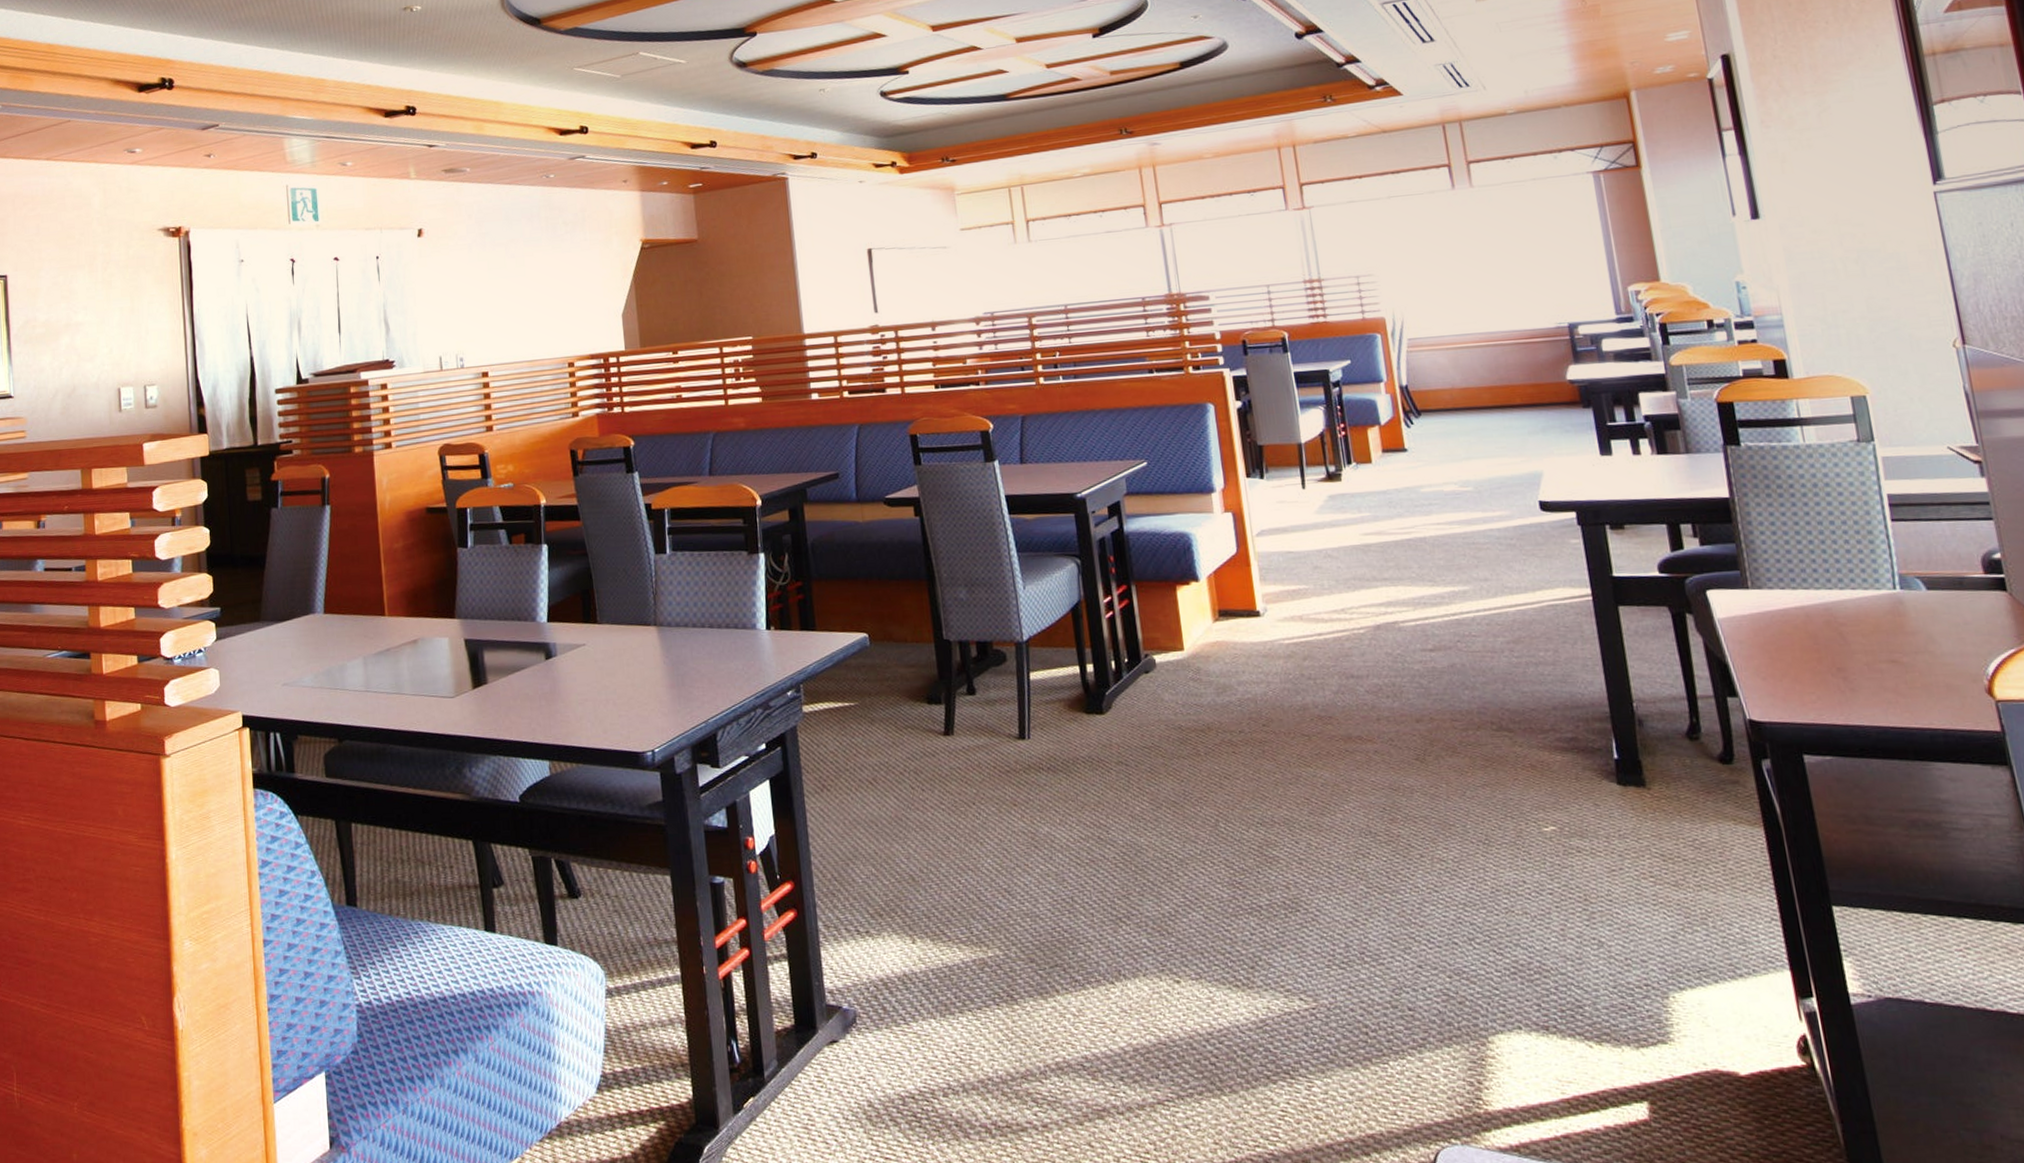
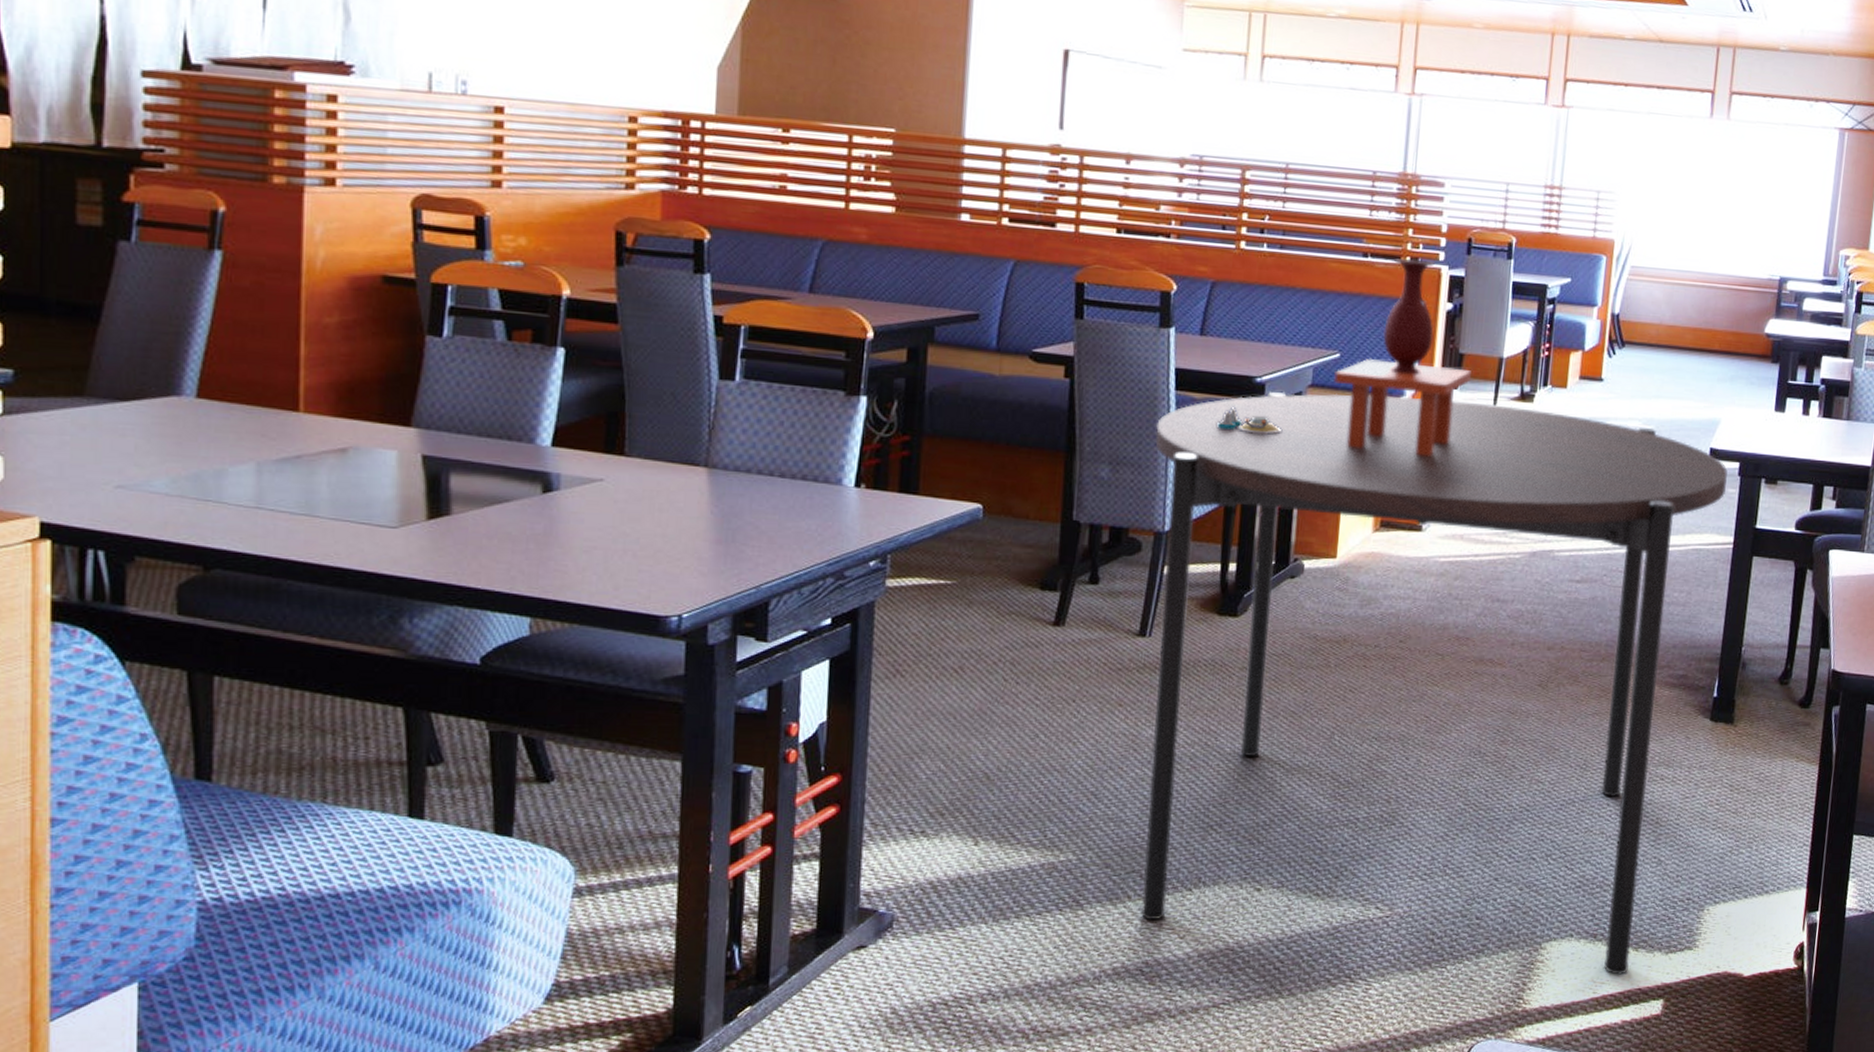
dining table: none [998,487,1596,1074] -> present [1141,391,1728,976]
salt and pepper shaker set: none [1051,523,1110,545] -> present [1217,407,1283,435]
vase: none [1146,366,1275,546] -> present [1334,258,1471,457]

